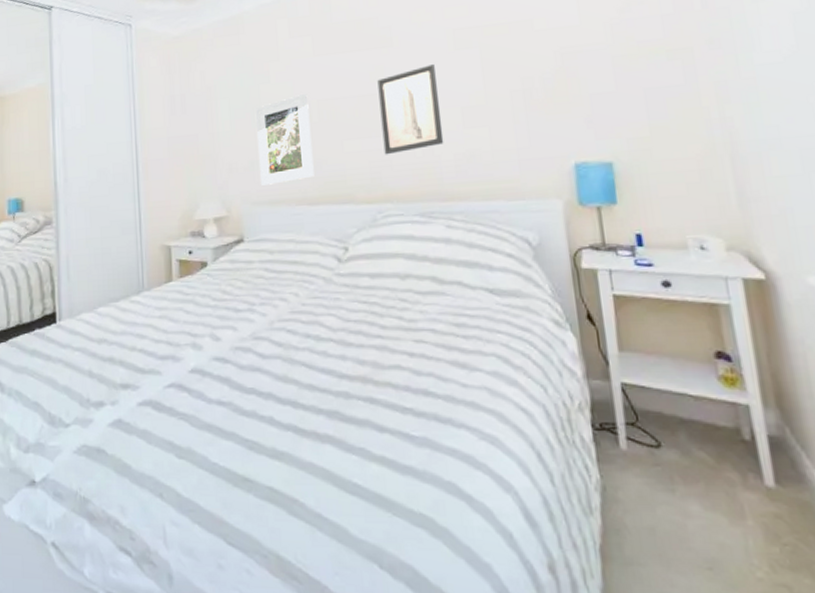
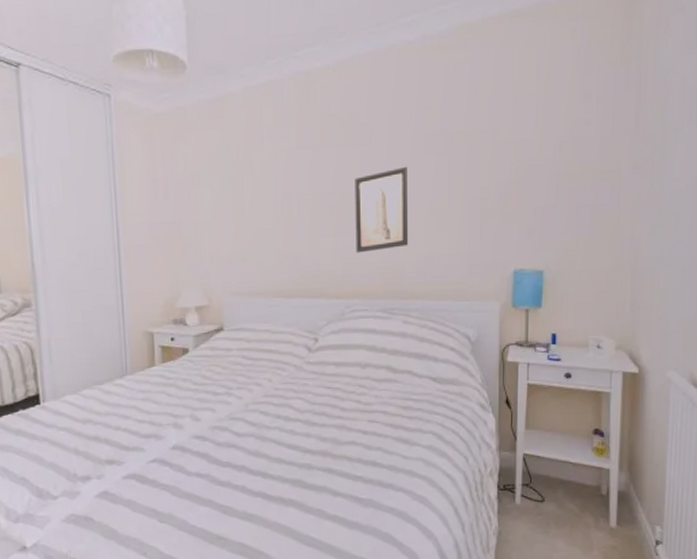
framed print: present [254,93,314,185] -> none [237,186,291,277]

